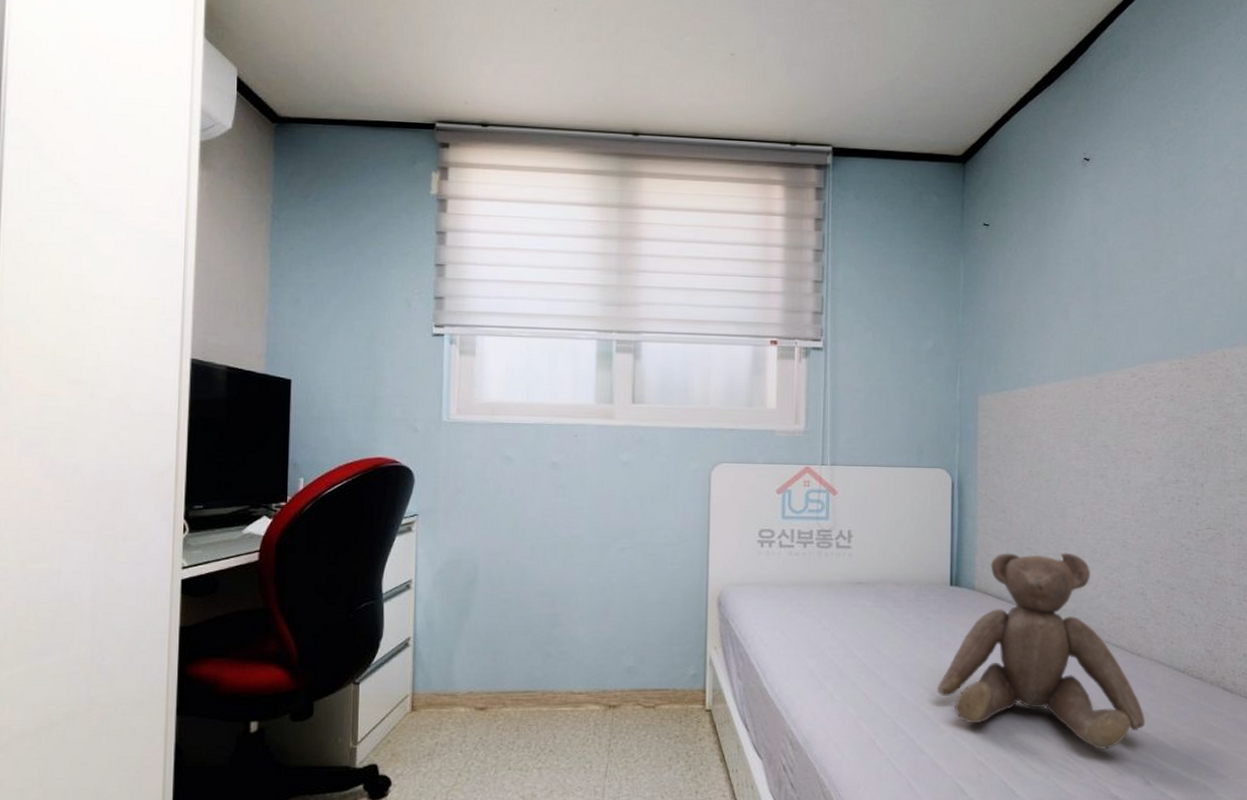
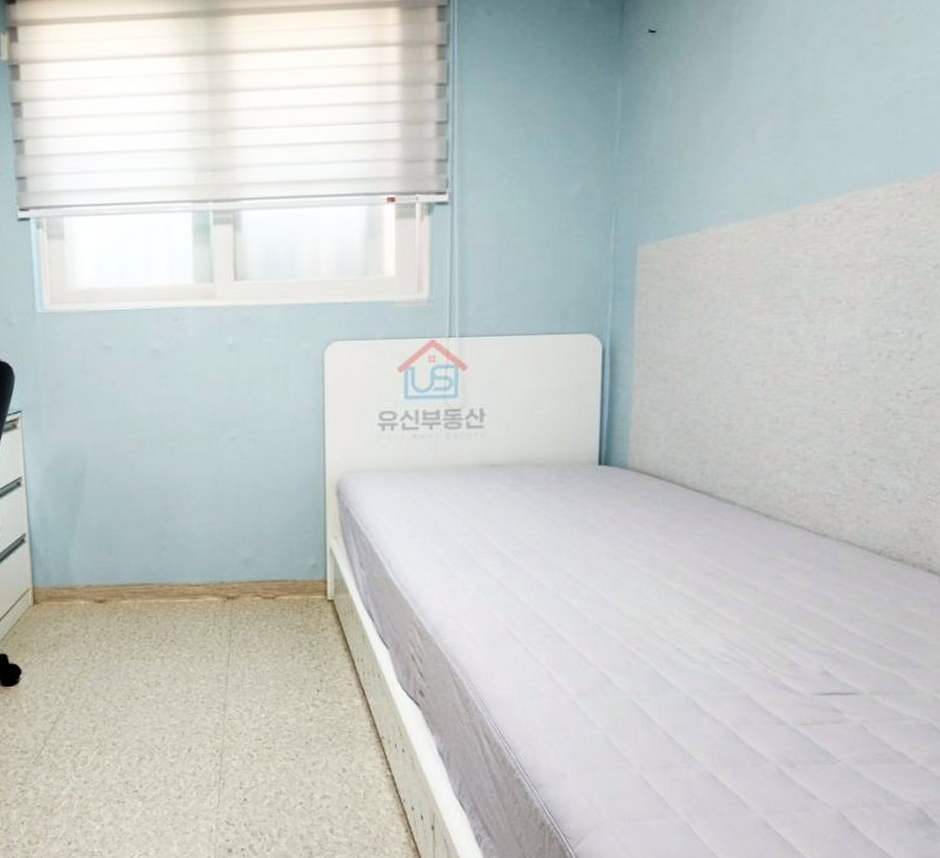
teddy bear: present [937,552,1146,750] -> none [581,423,829,639]

